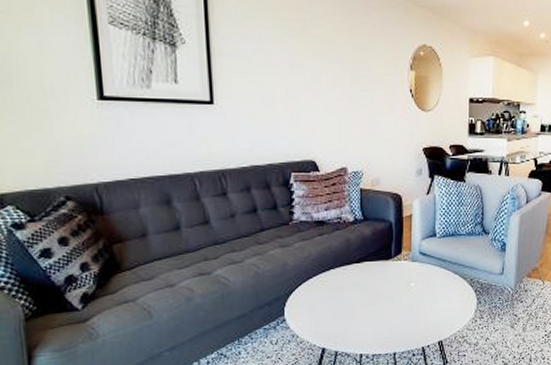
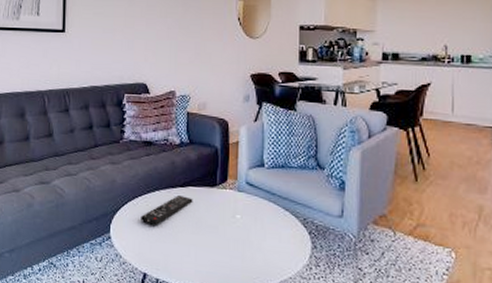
remote control: none [316,270,369,302] -> present [141,194,193,225]

